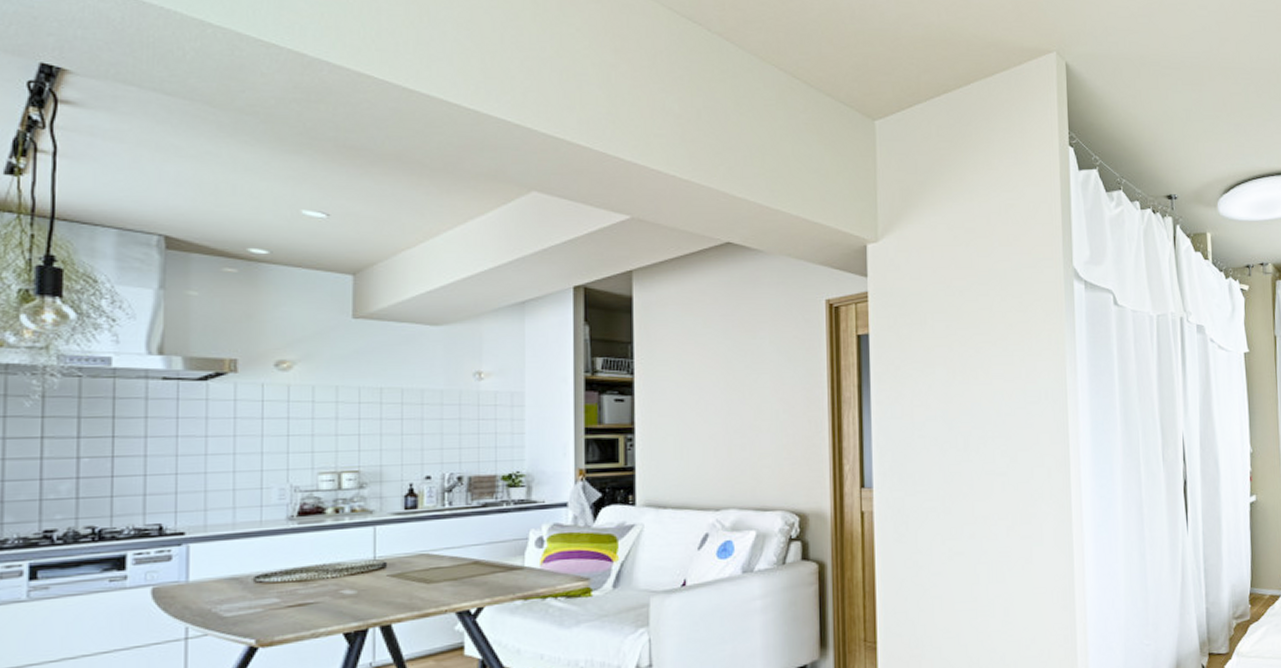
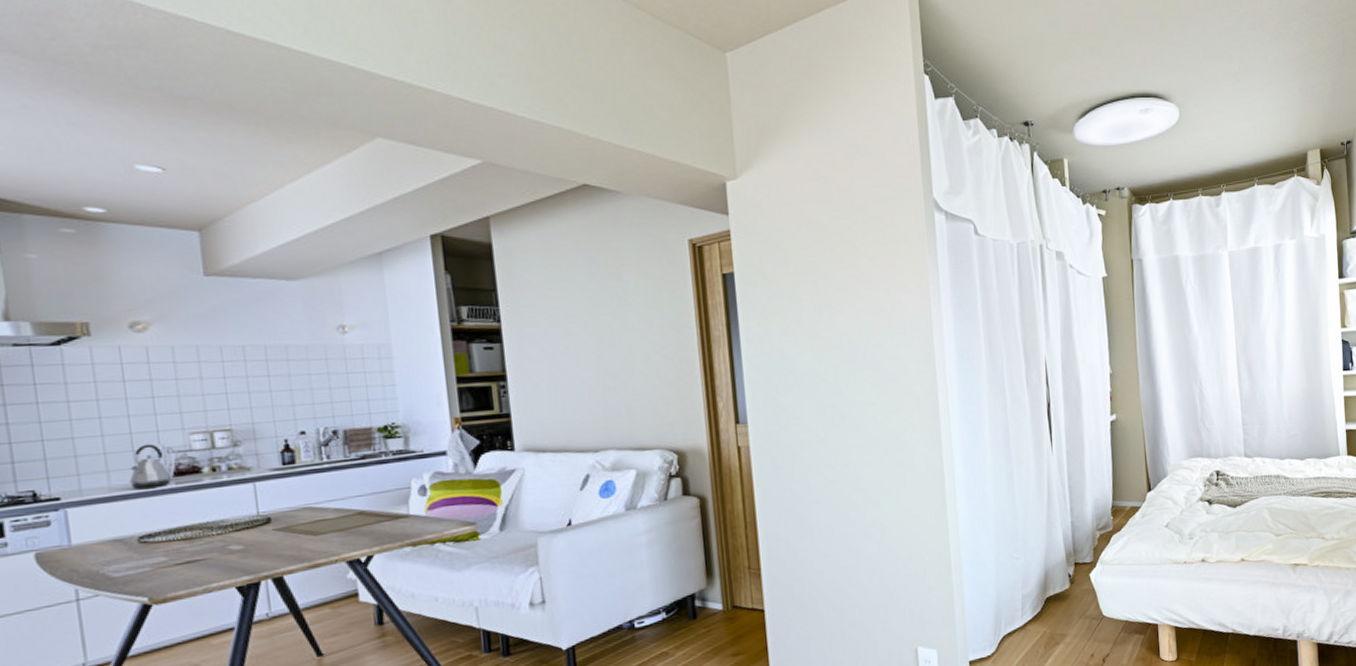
kettle: none [253,482,296,529] -> present [129,444,173,490]

